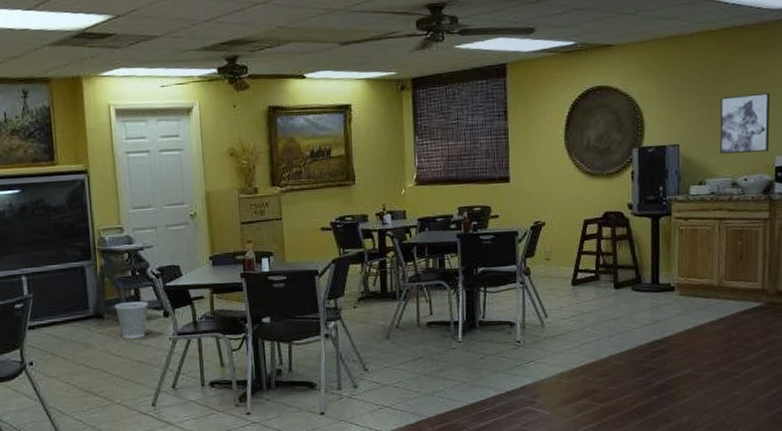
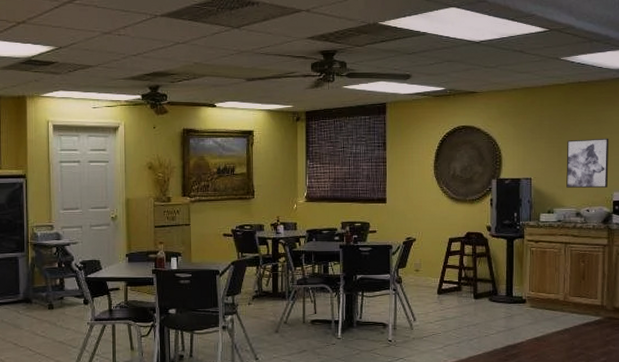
wastebasket: present [114,301,149,339] -> none [41,290,72,322]

